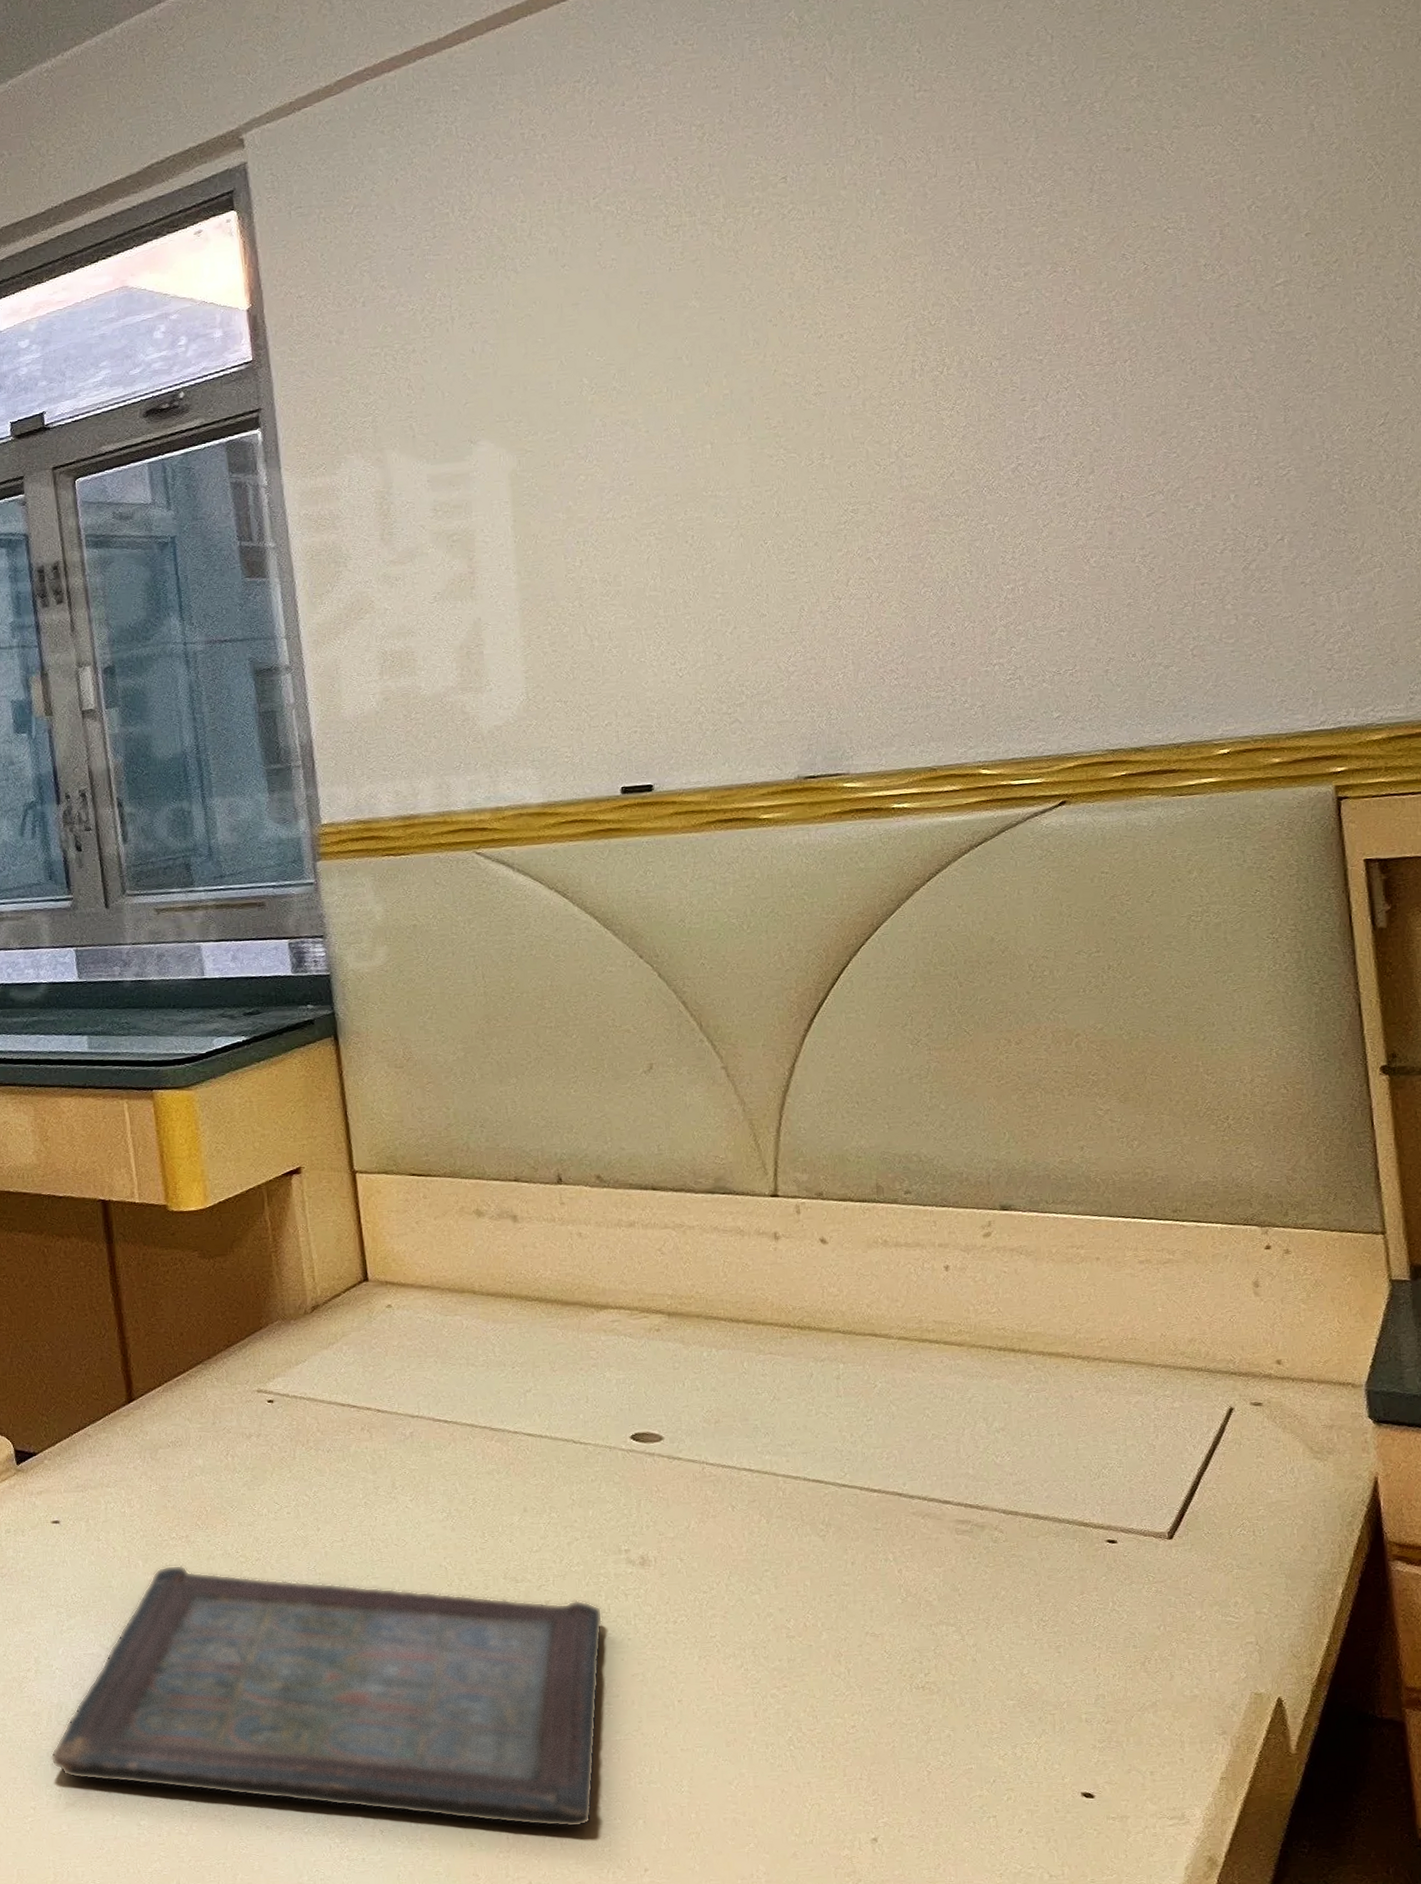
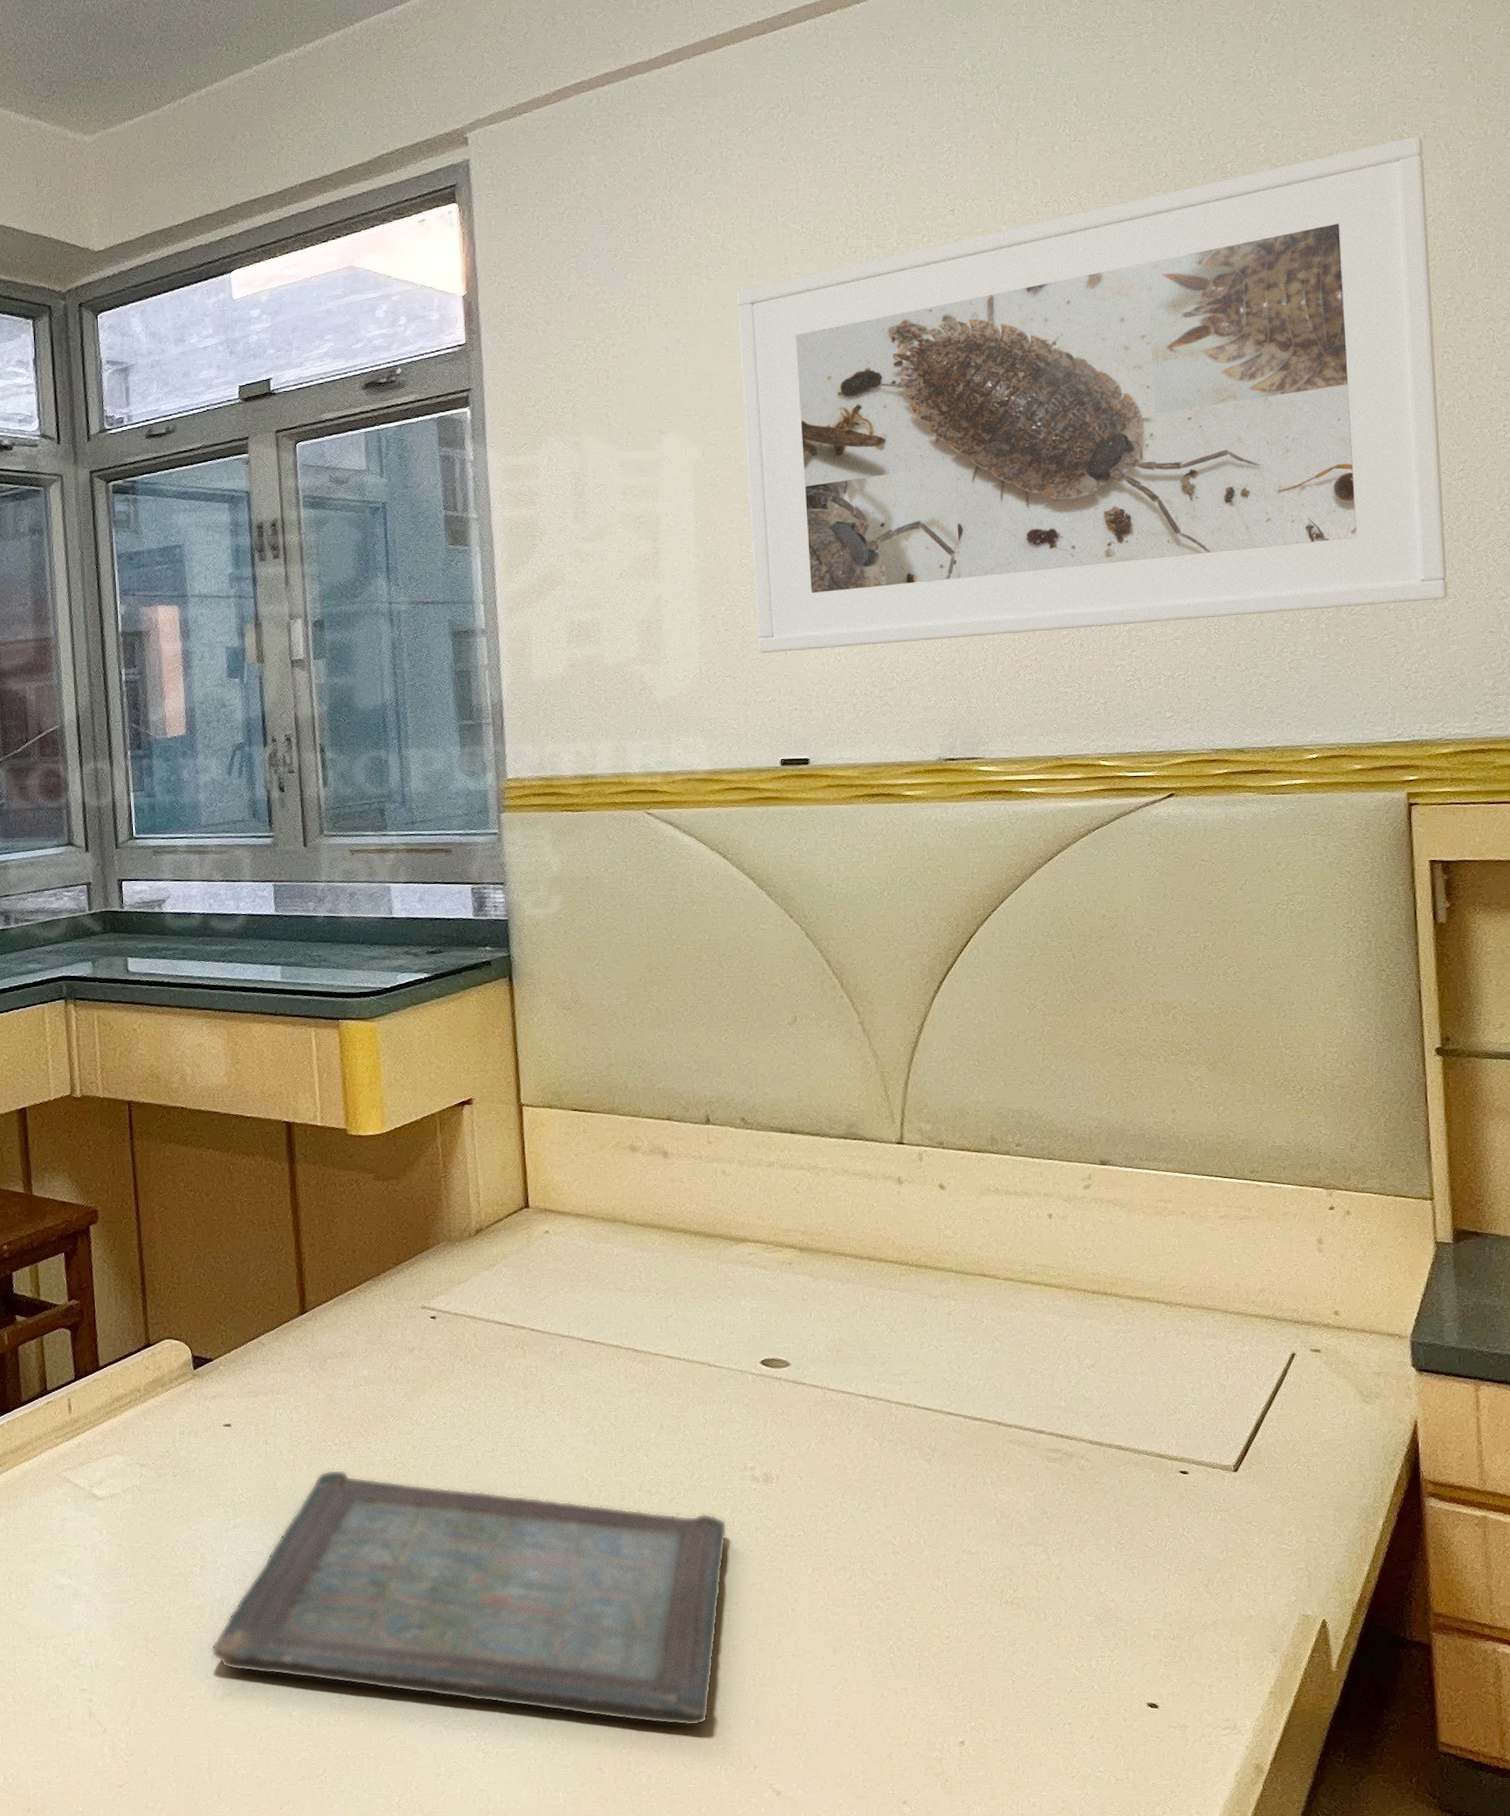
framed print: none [547,55,1373,674] -> present [736,136,1448,653]

